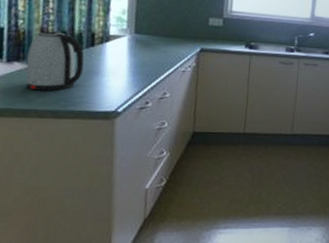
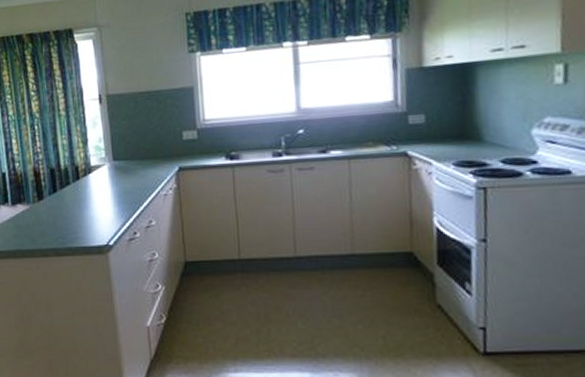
kettle: present [25,31,85,91] -> none [27,169,73,230]

